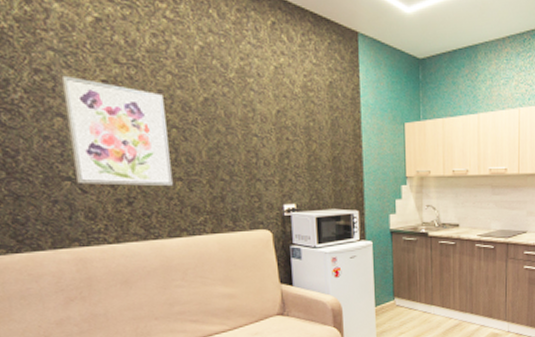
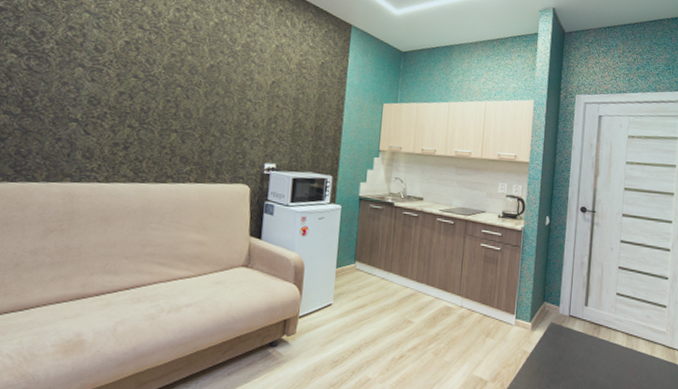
wall art: present [61,75,173,187] -> none [83,33,175,137]

